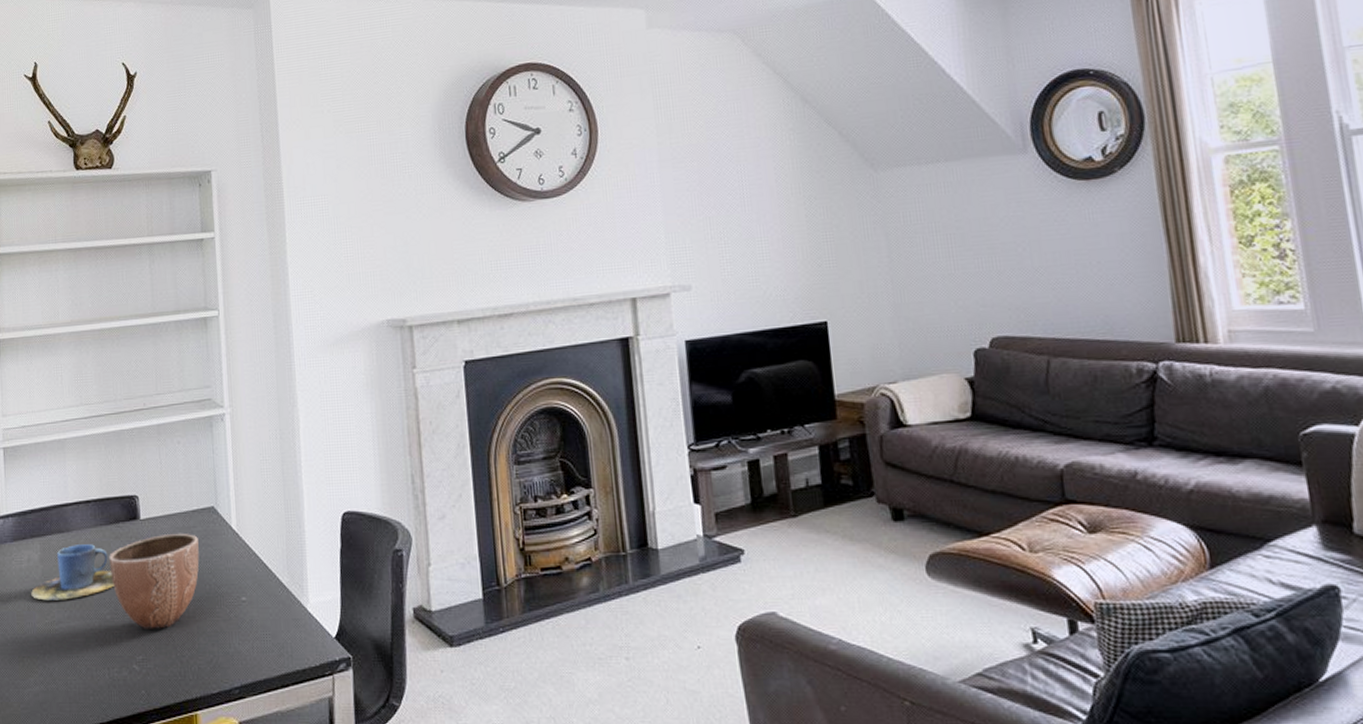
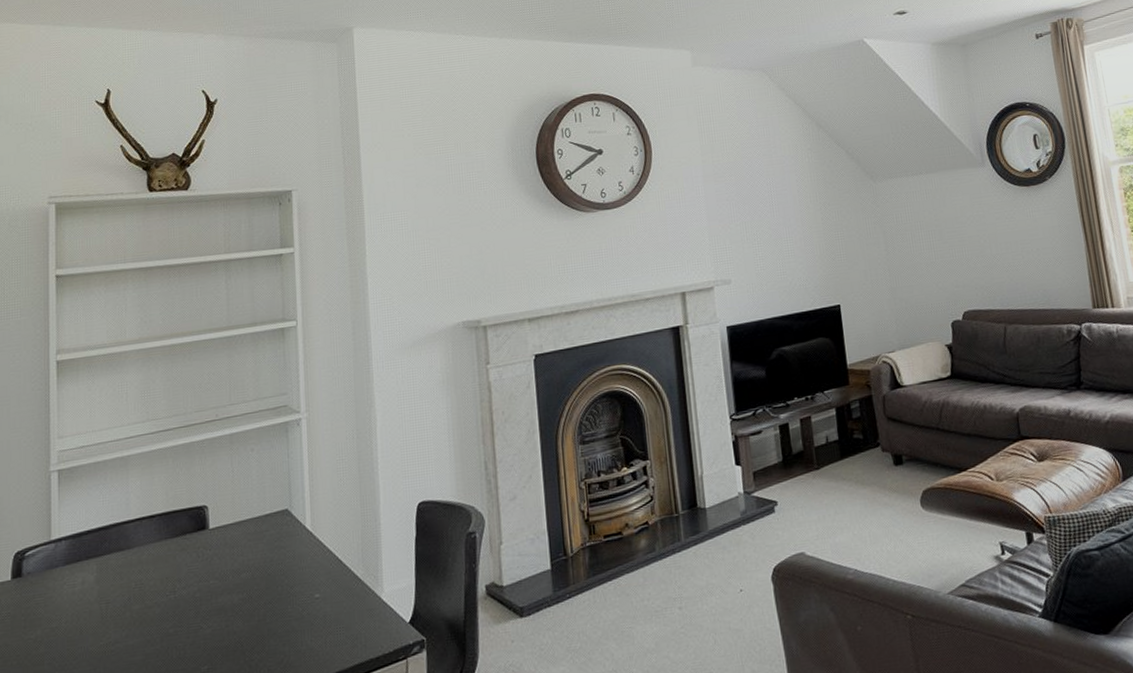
cup: present [31,544,114,601] -> none [85,559,179,622]
decorative bowl: present [109,533,199,629] -> none [174,538,272,639]

